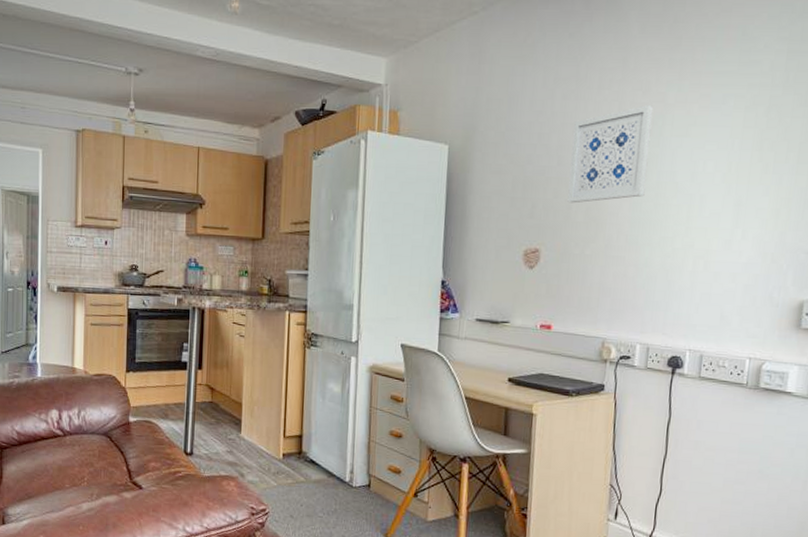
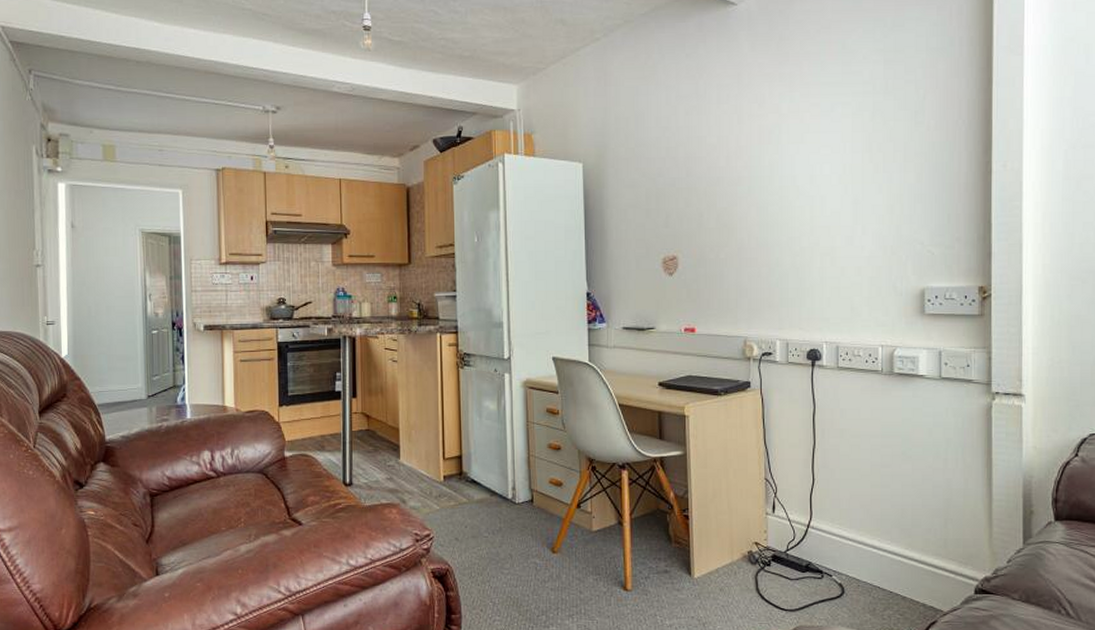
wall art: present [567,105,654,204] -> none [699,116,770,211]

